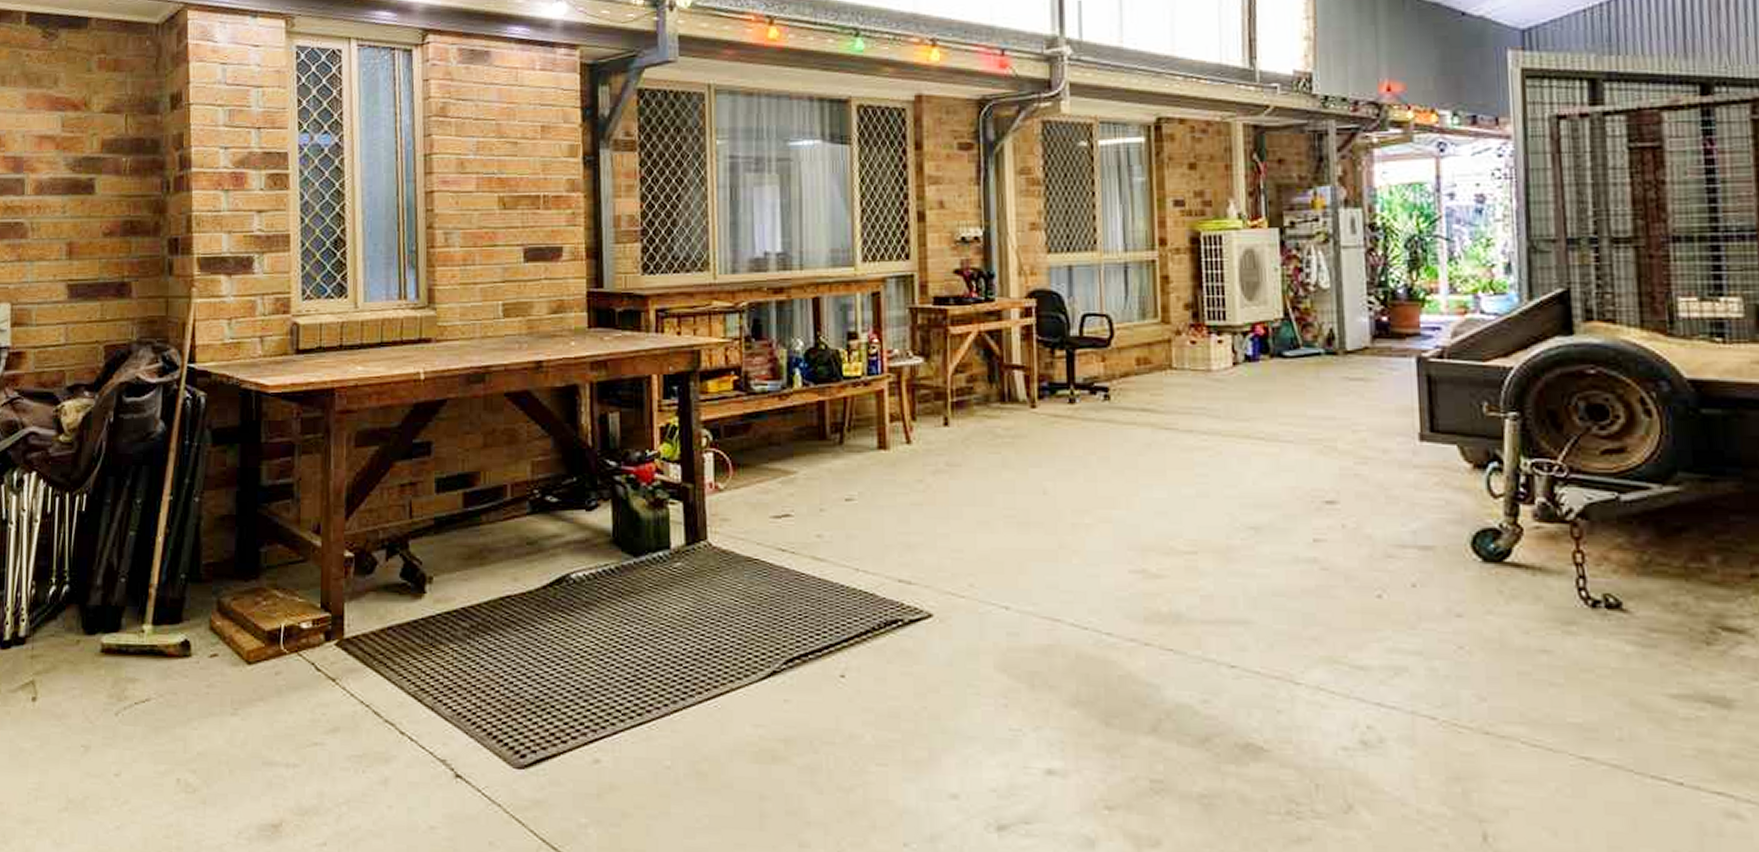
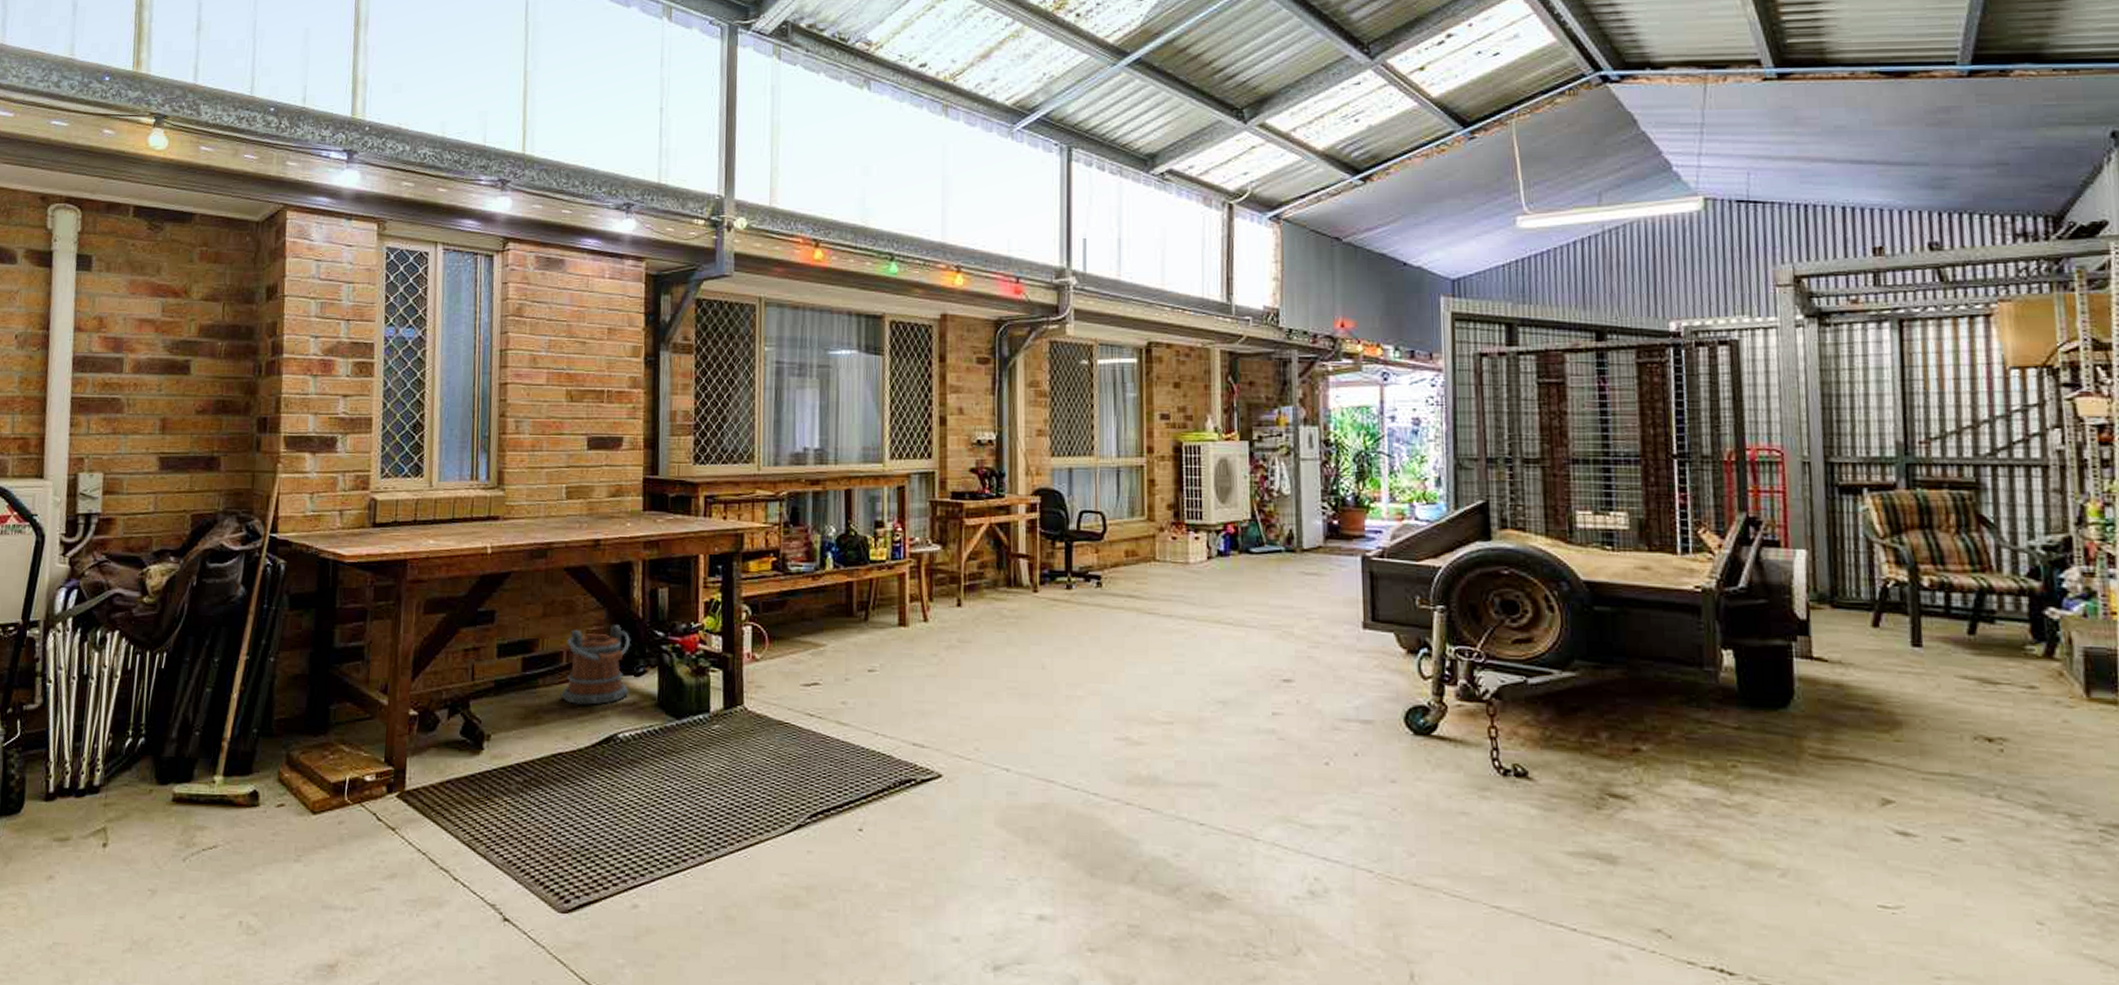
bucket: none [506,454,581,543] -> present [560,625,630,705]

